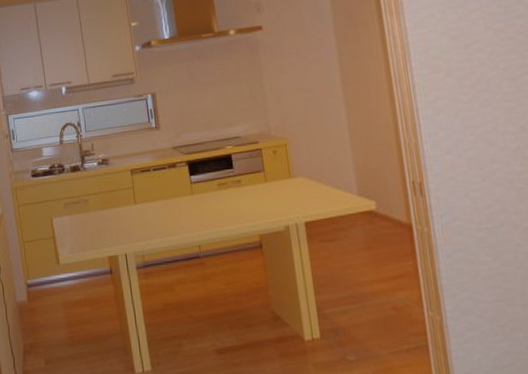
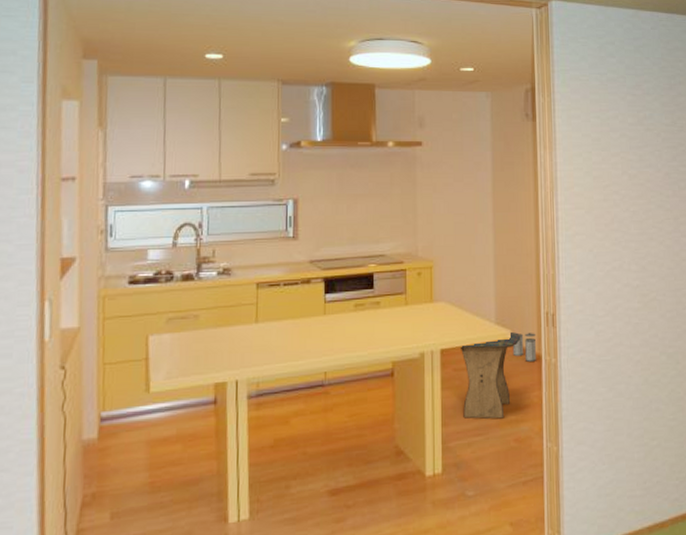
stool: none [324,202,388,288] -> present [459,331,521,419]
trash can: none [379,203,406,232] -> present [512,333,537,362]

